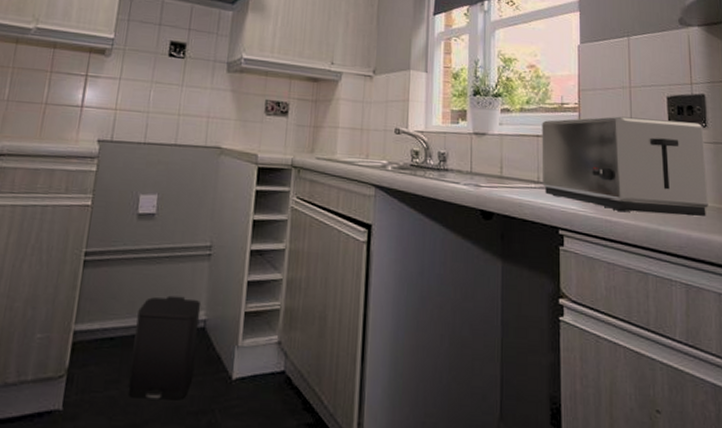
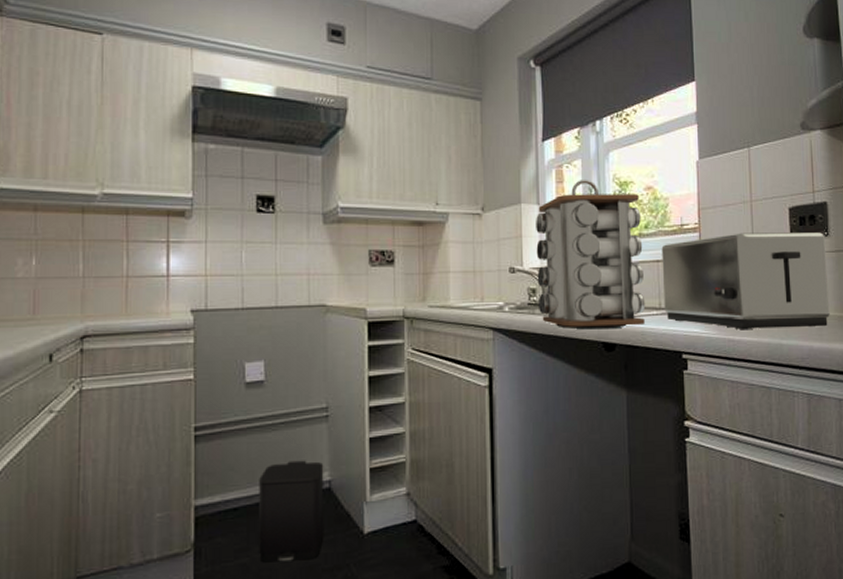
spice rack: none [420,53,524,198] -> present [536,180,646,330]

